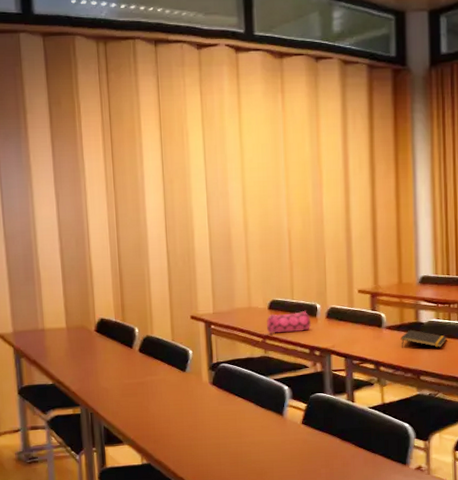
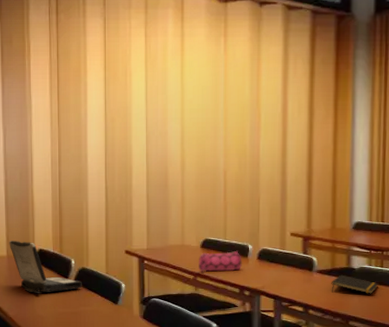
laptop: none [67,311,148,365] -> present [9,241,82,293]

